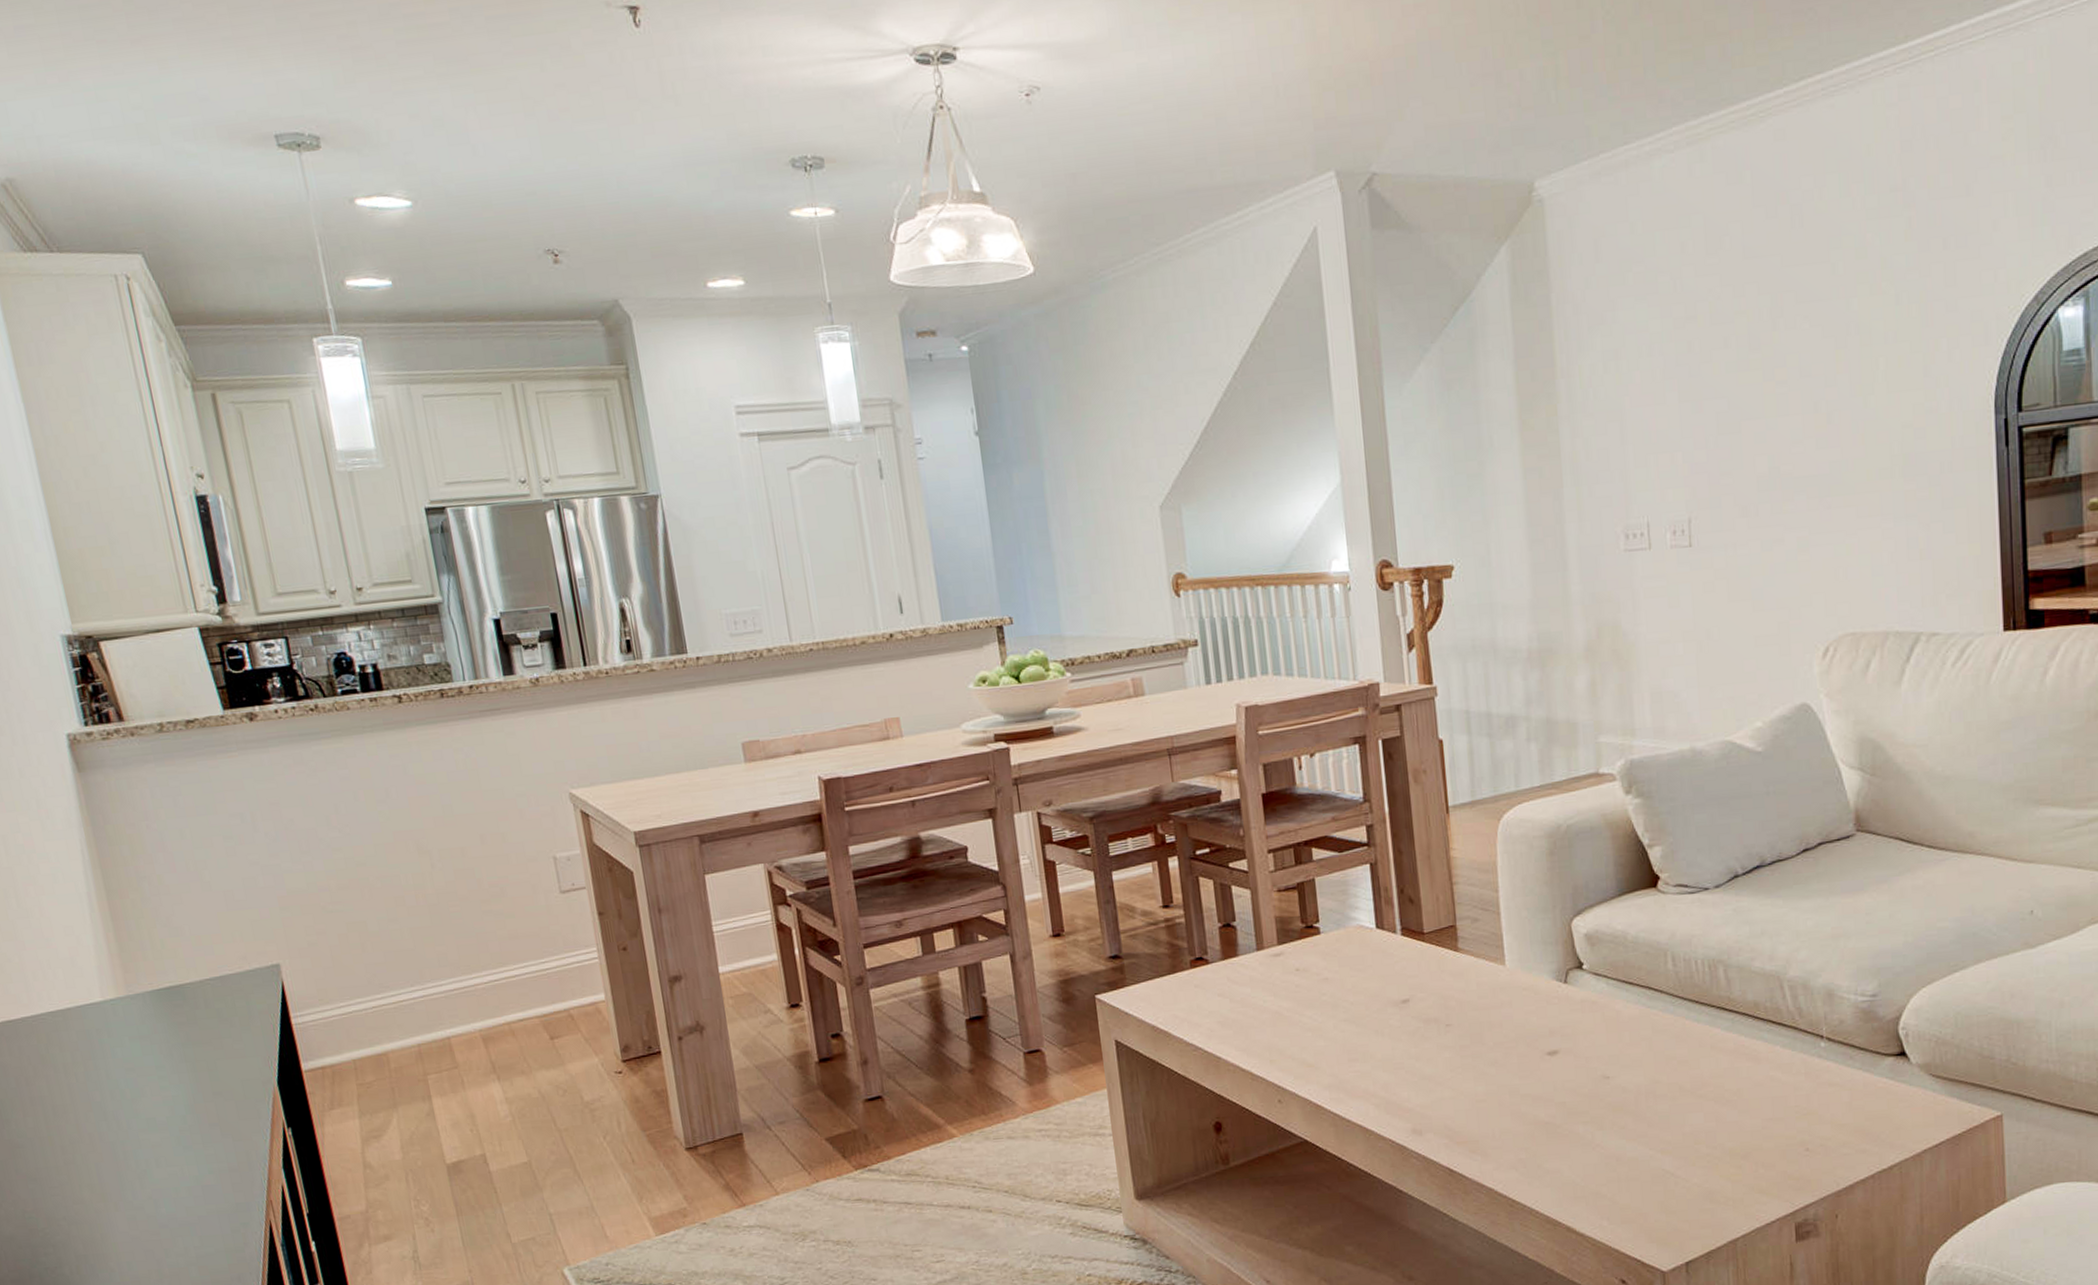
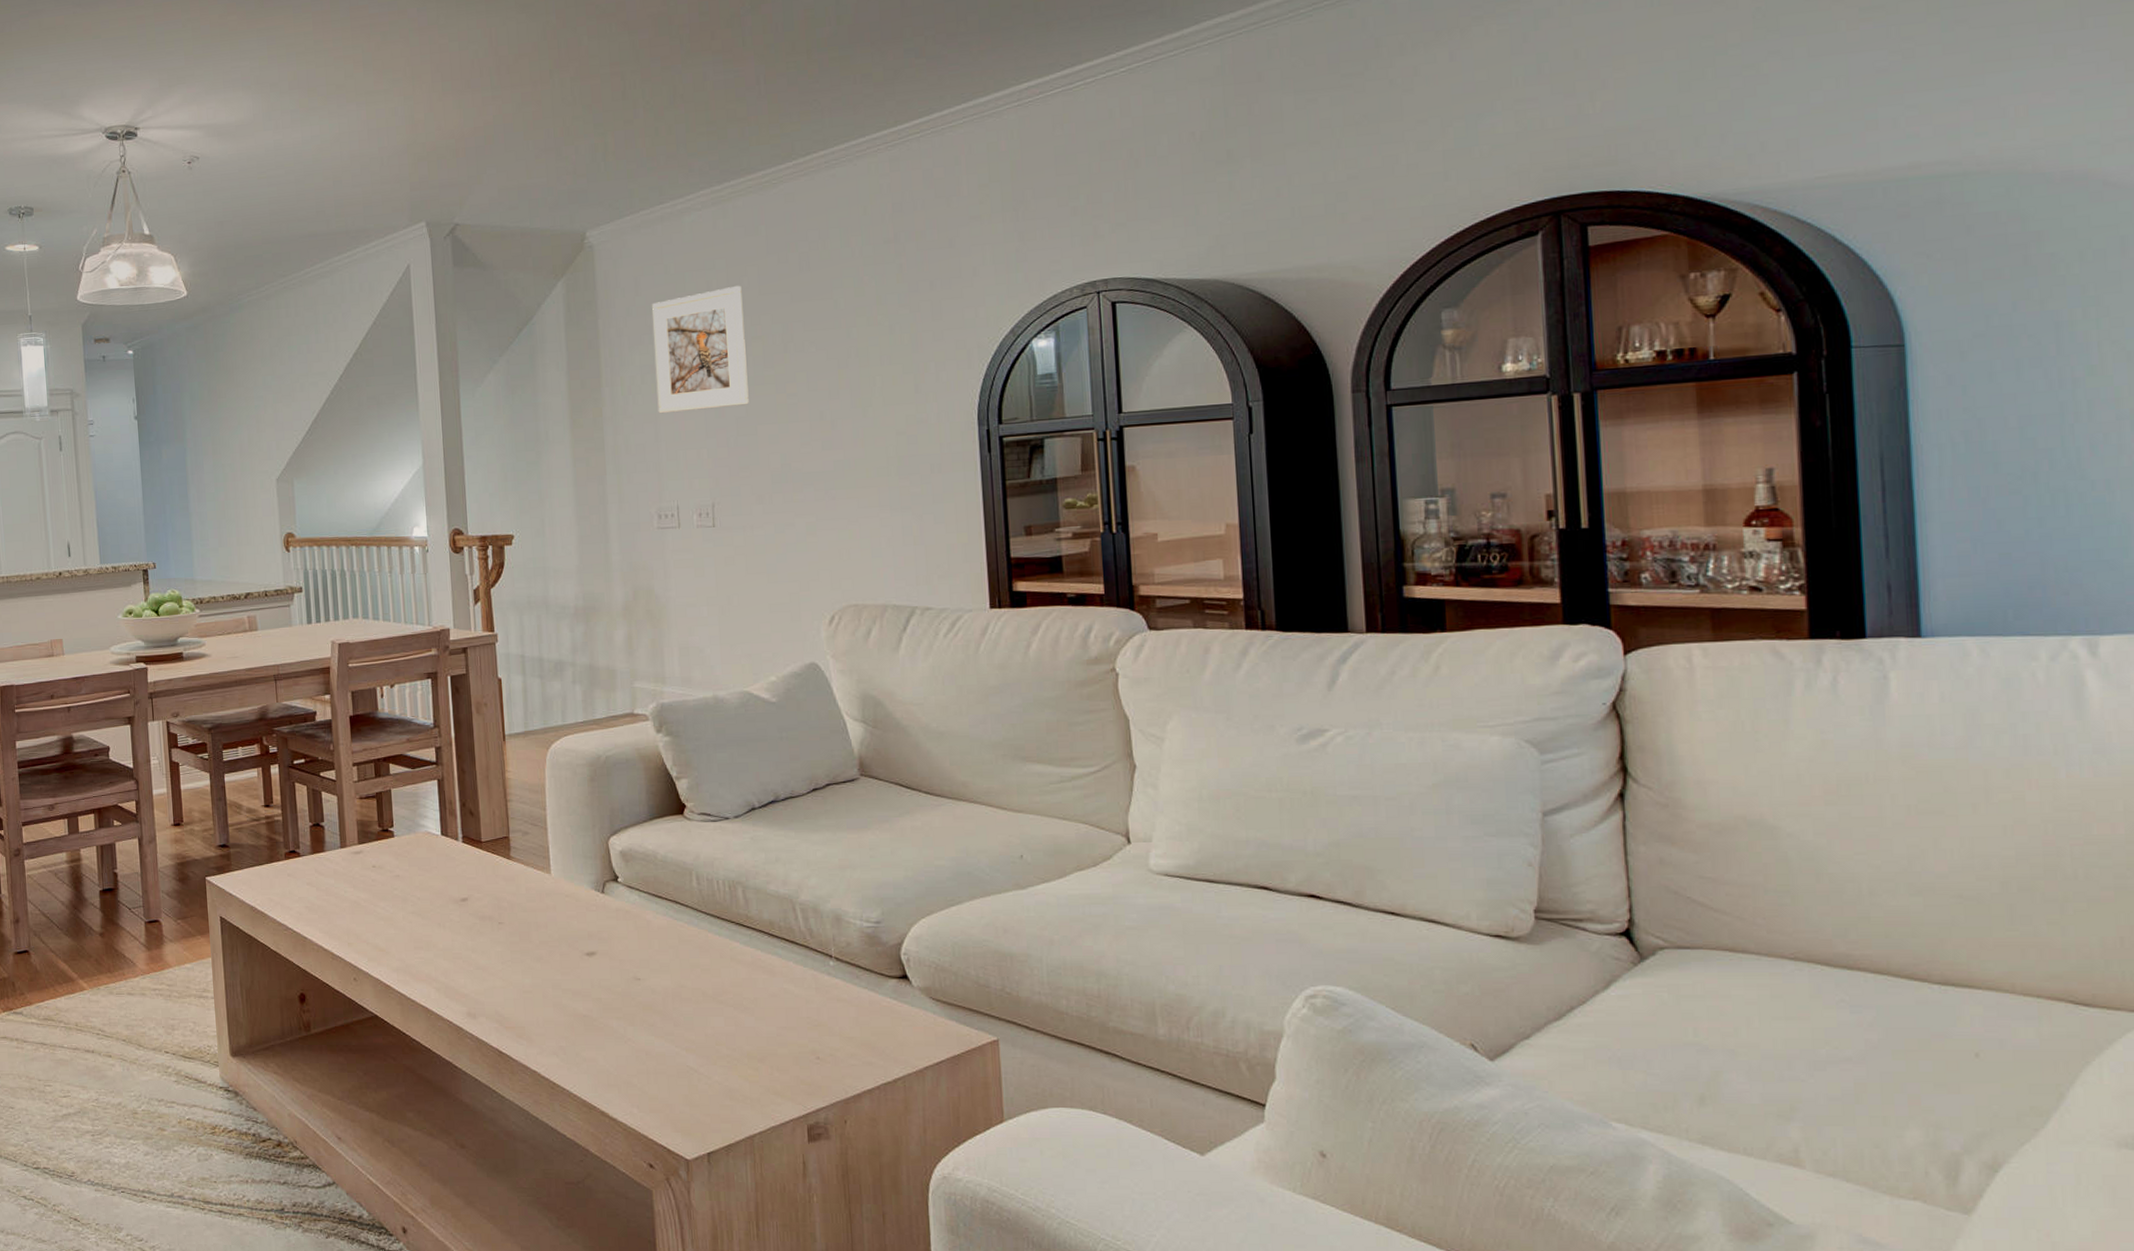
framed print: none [1616,247,1731,410] -> present [652,285,749,414]

